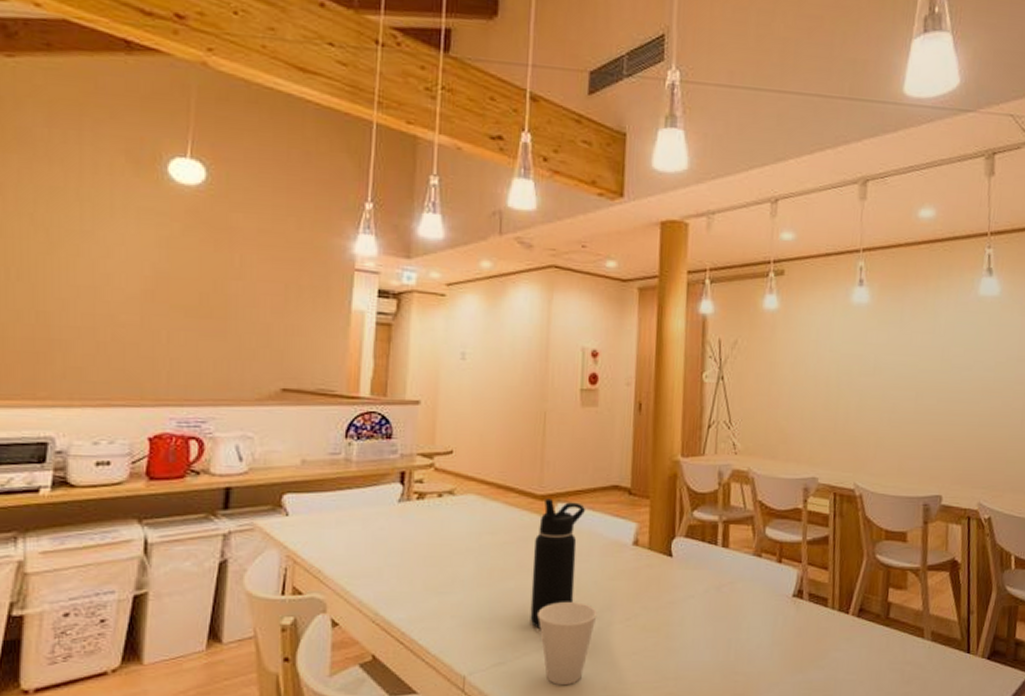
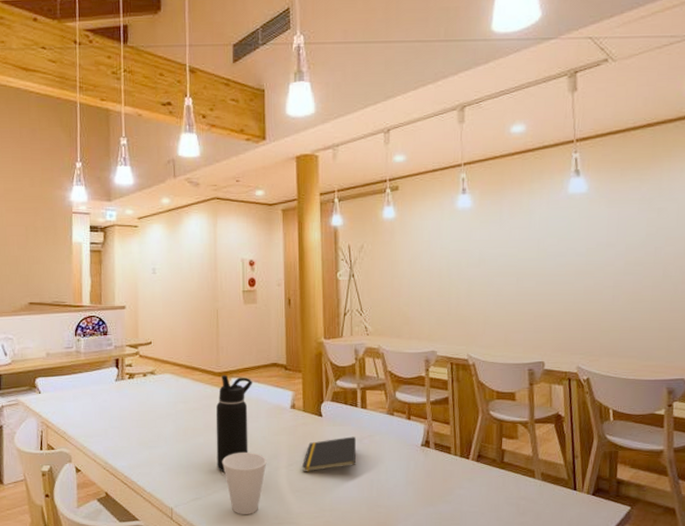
notepad: none [642,583,713,628] -> present [301,436,356,472]

